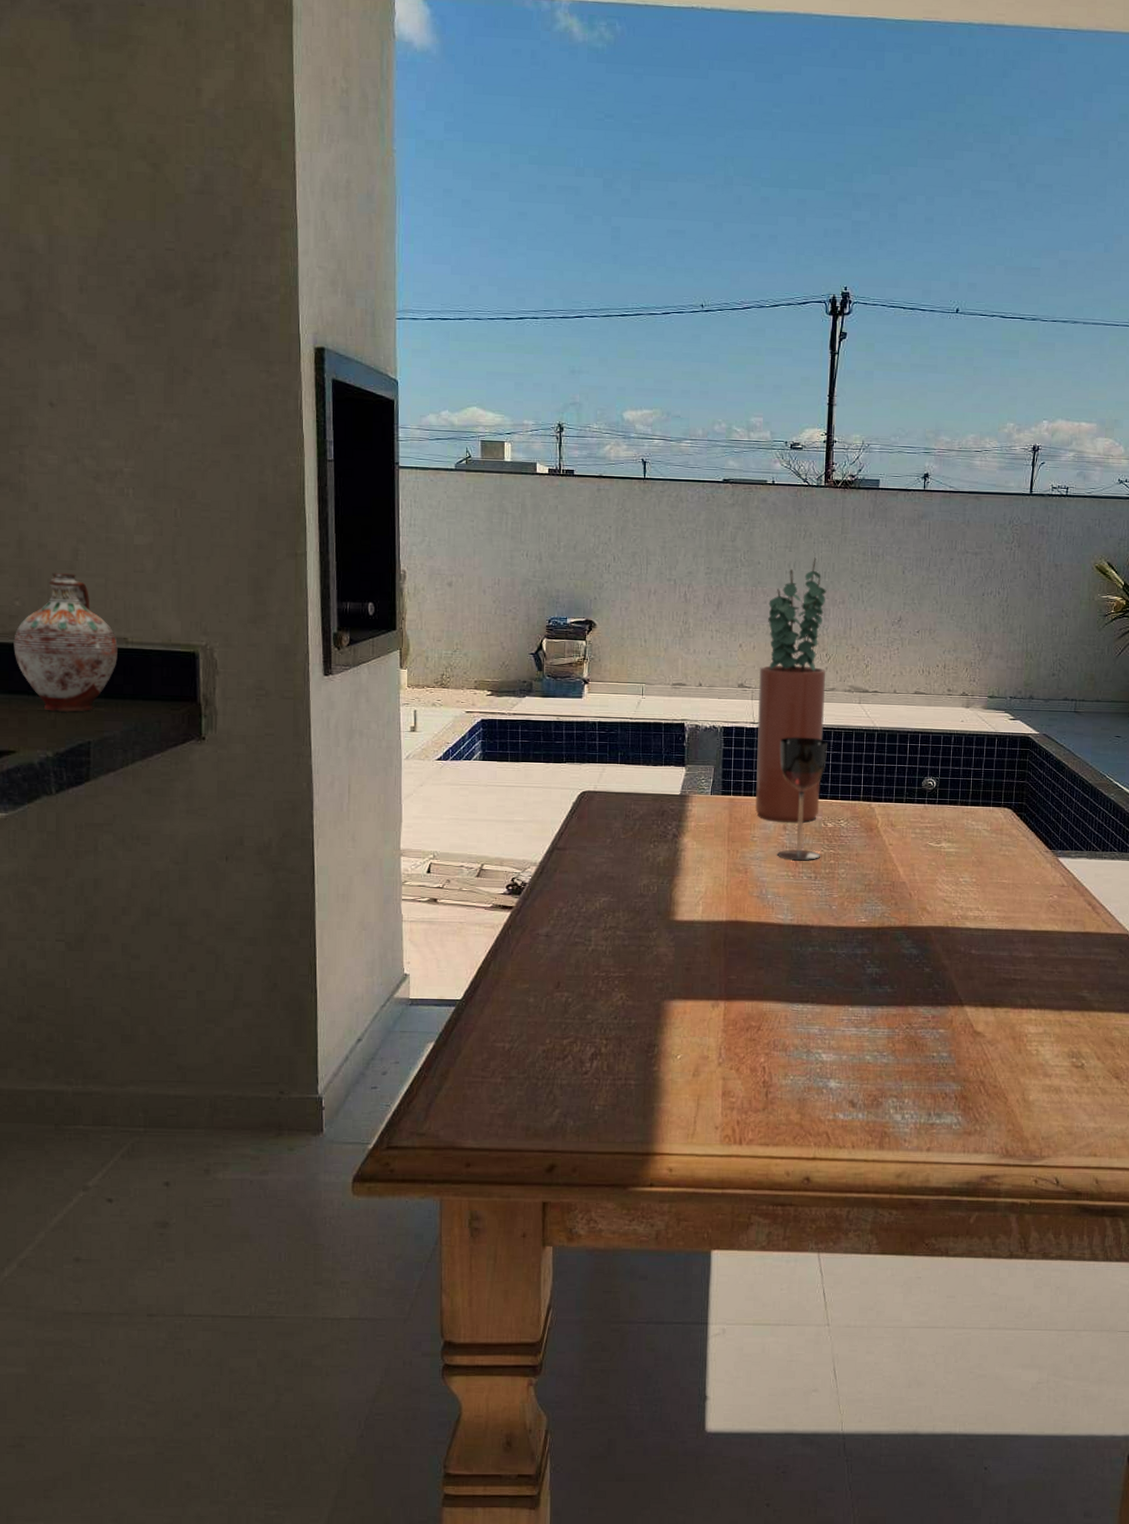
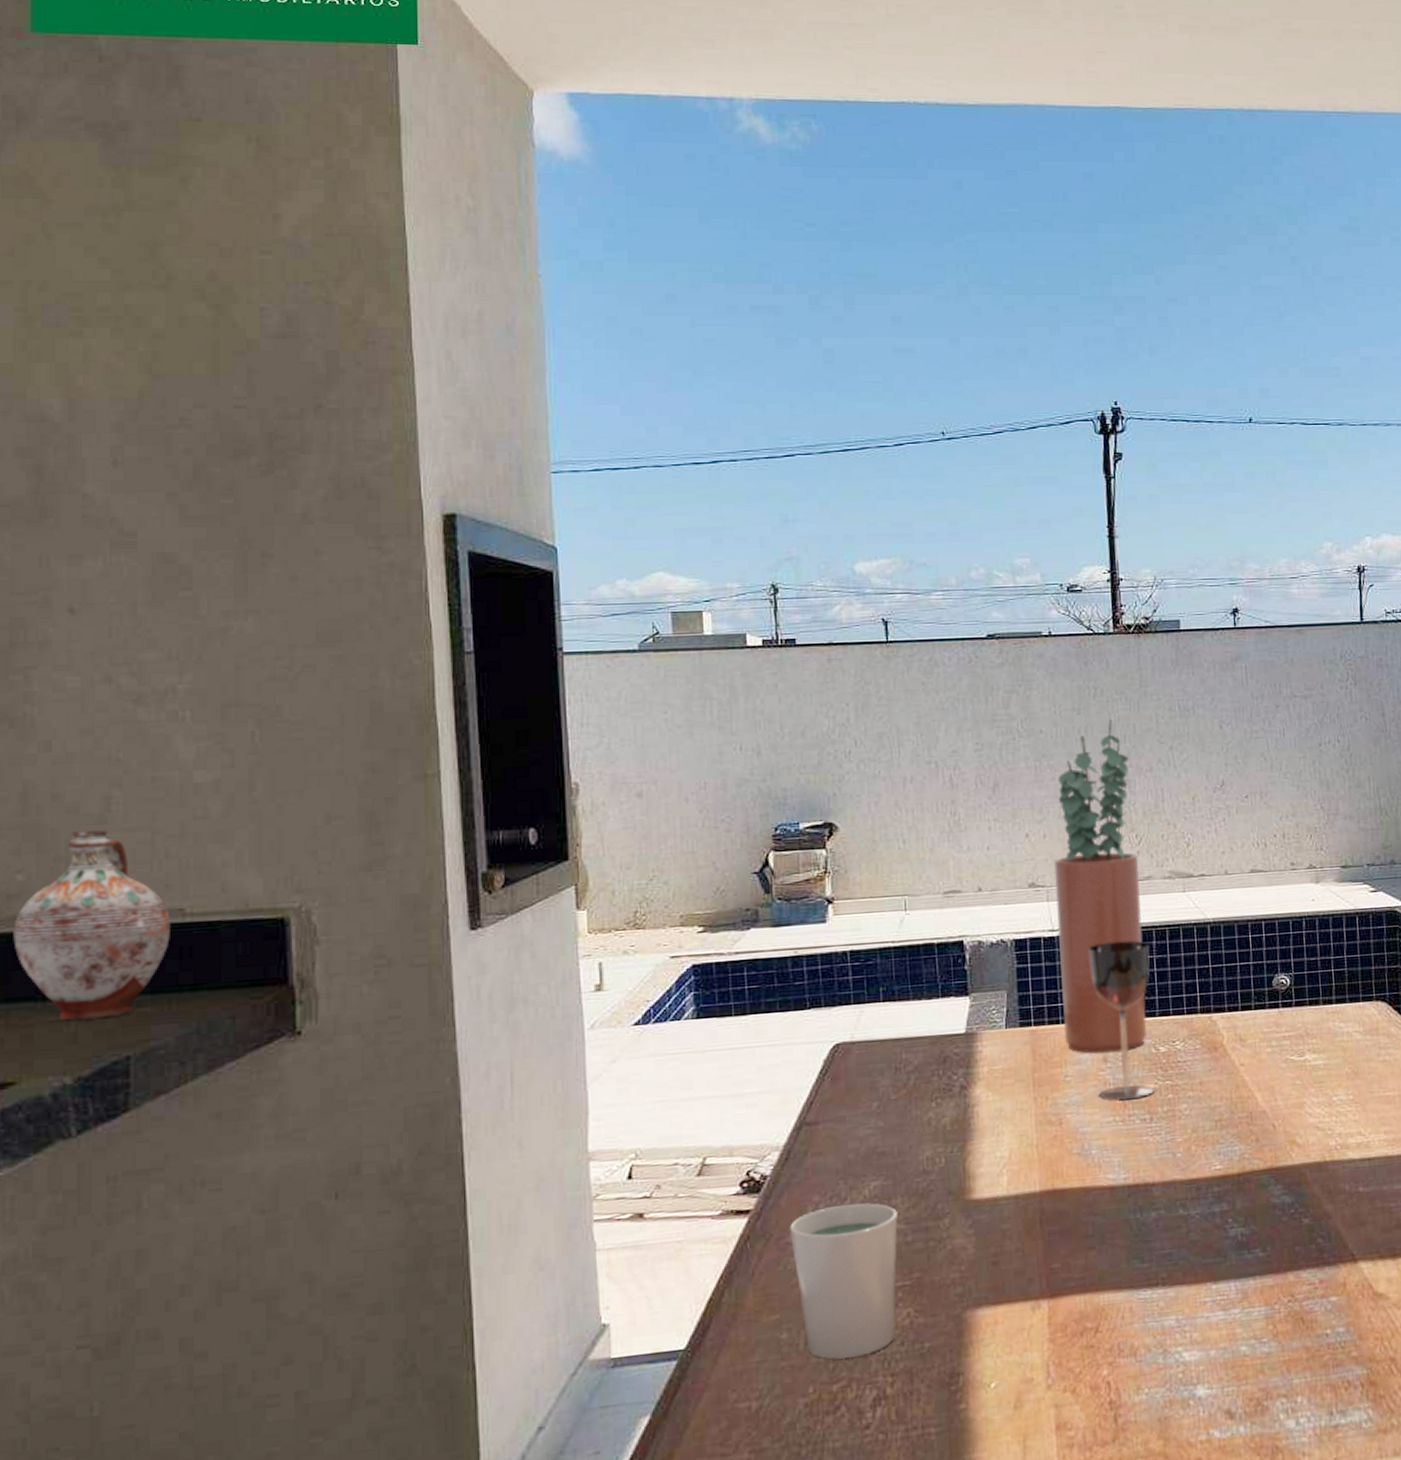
cup: none [540,911,619,1022] -> present [790,1203,898,1359]

